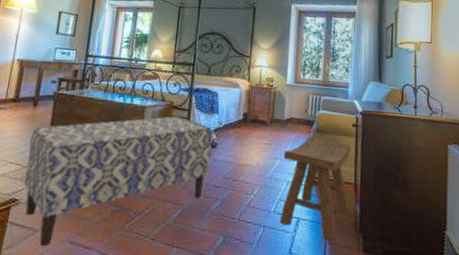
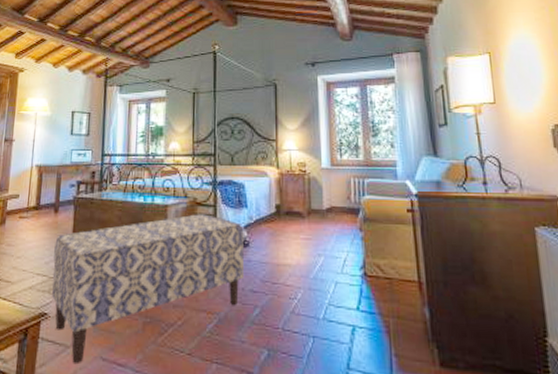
stool: present [279,137,351,241] -> none [327,228,415,352]

